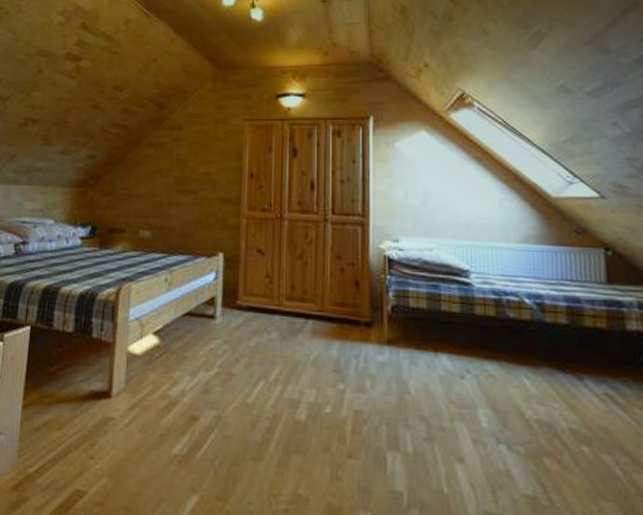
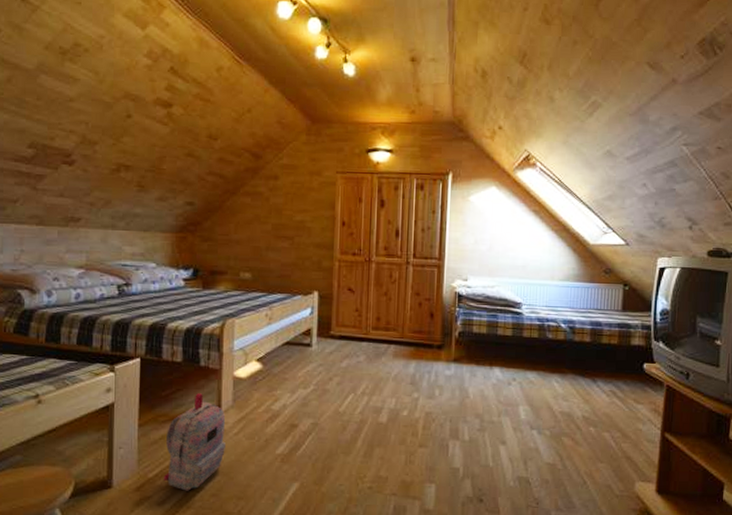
backpack: none [43,371,117,495] -> present [163,393,226,491]

